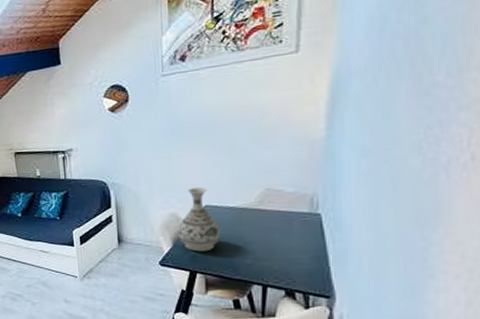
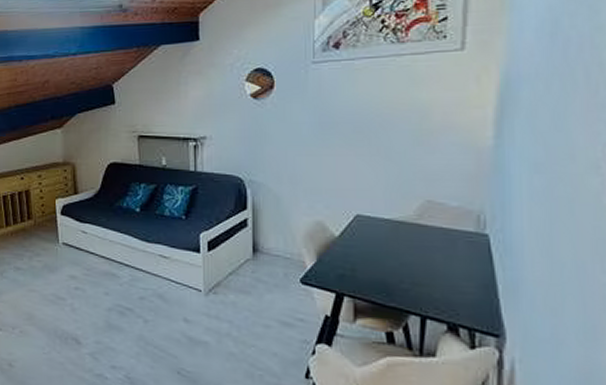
vase: present [177,187,222,252] -> none [323,193,374,271]

